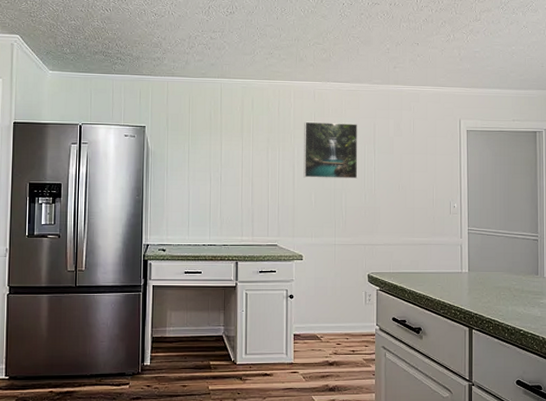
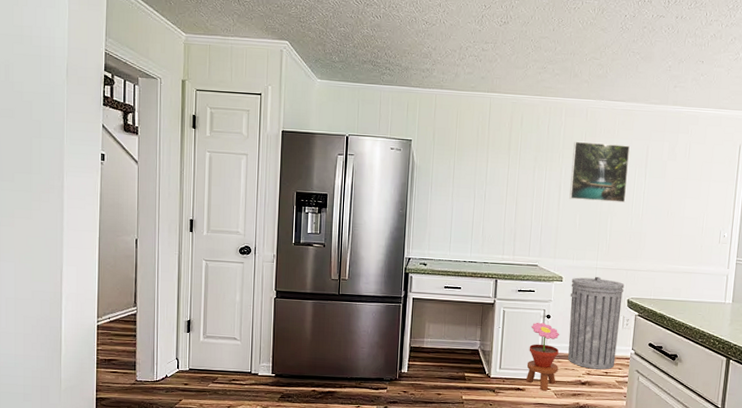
potted flower: none [273,303,305,374] -> present [526,322,560,391]
trash can: none [311,253,364,348] -> present [568,276,625,370]

